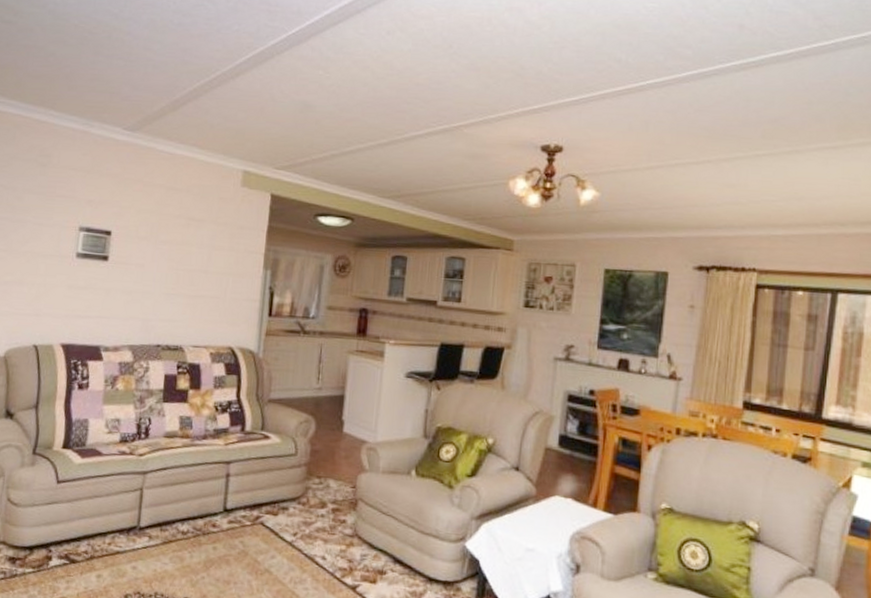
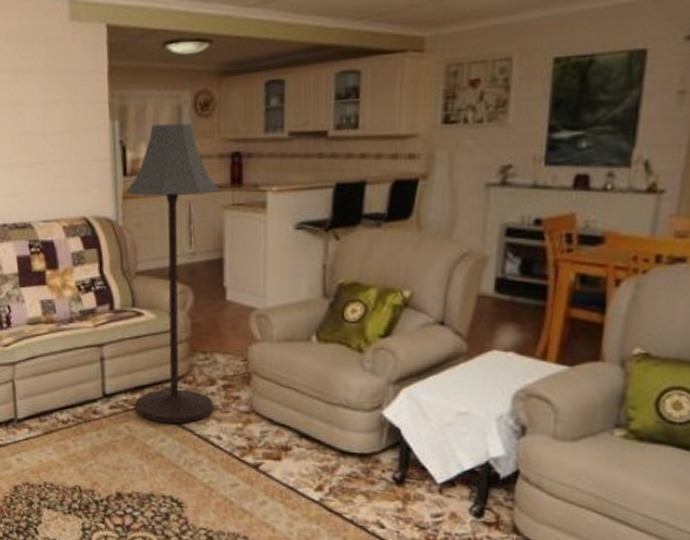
floor lamp: none [252,278,347,543] -> present [126,123,220,424]

